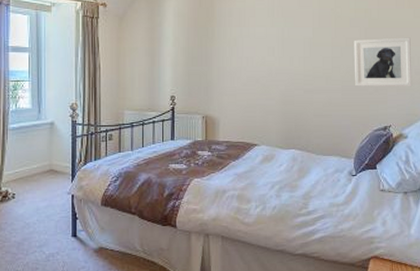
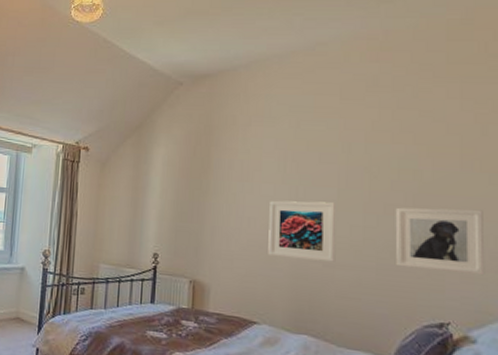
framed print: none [263,40,313,88] -> present [268,201,336,262]

